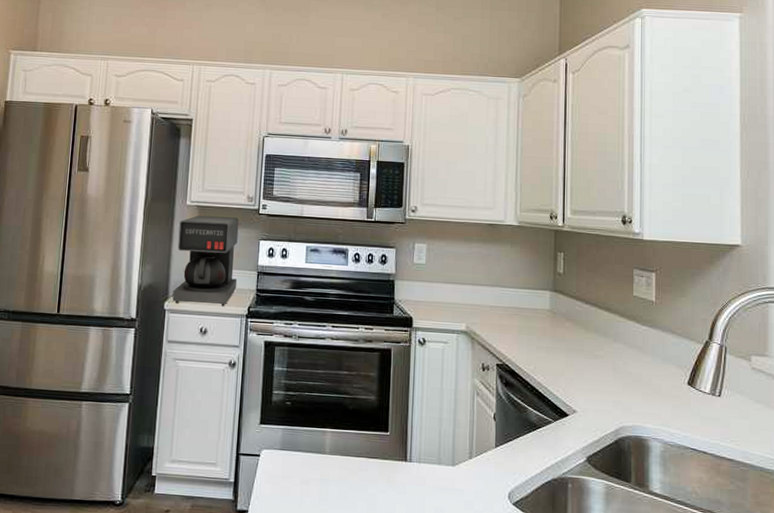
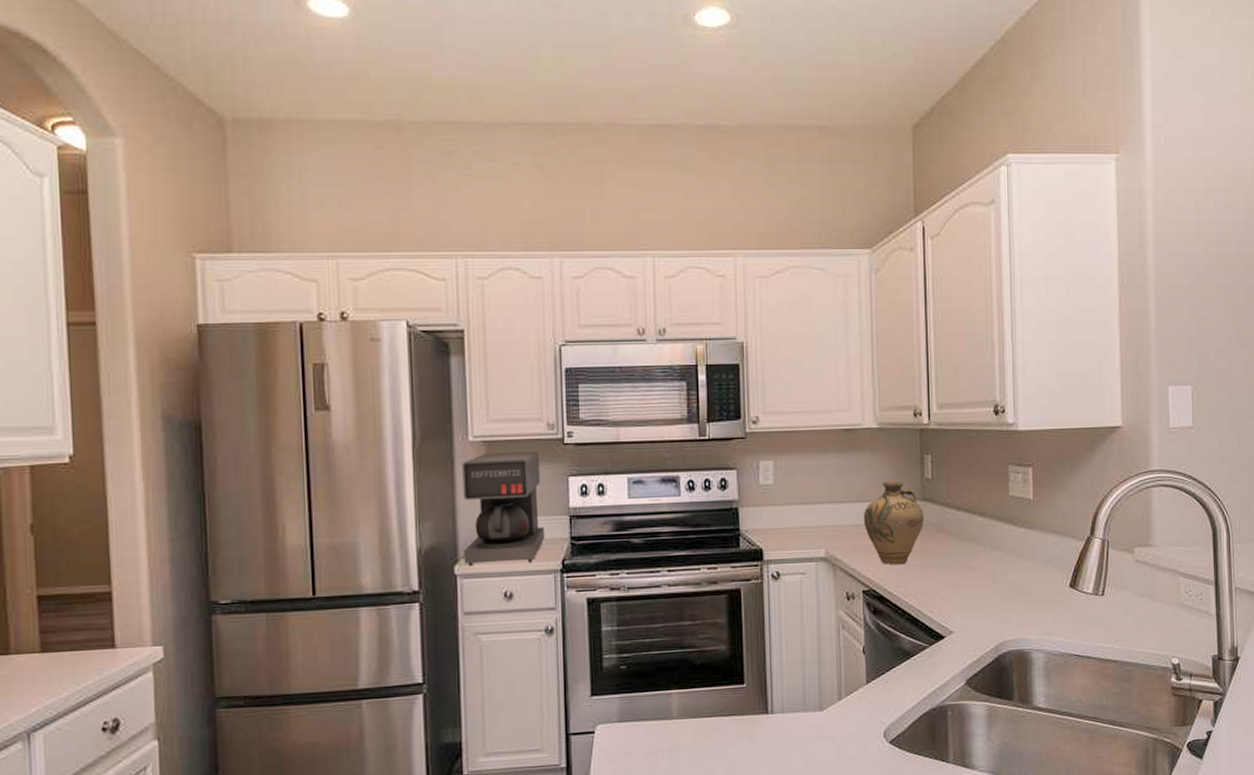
jug: none [500,271,555,345] -> present [863,481,925,565]

